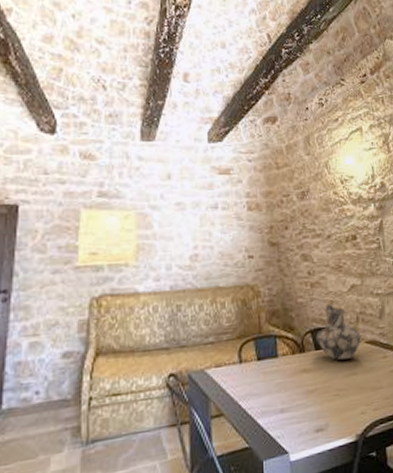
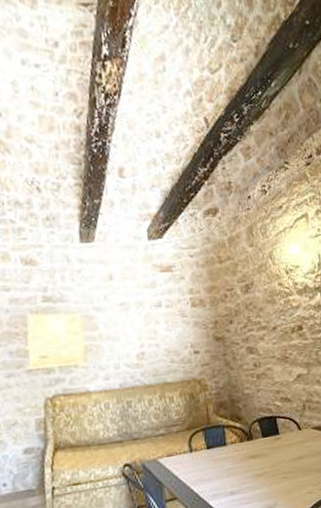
vase: present [316,303,361,360] -> none [263,393,308,446]

